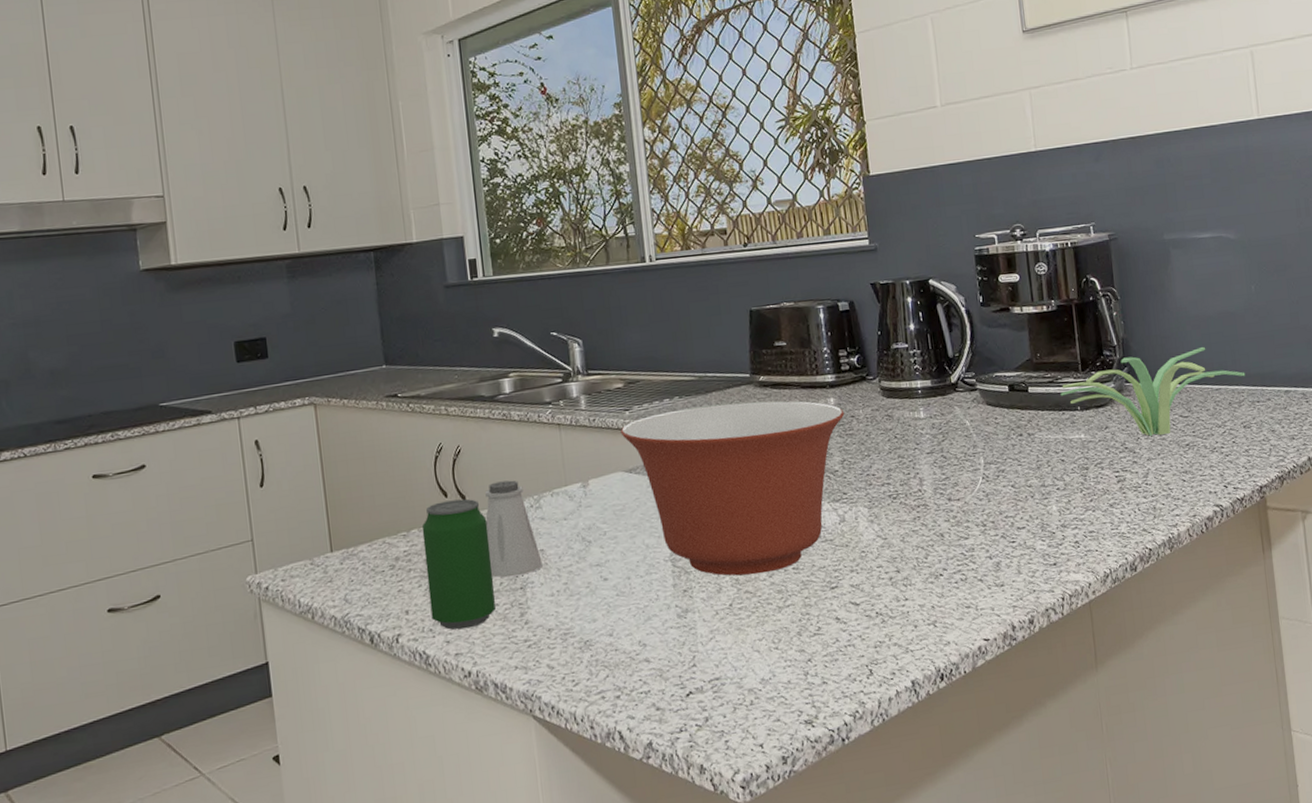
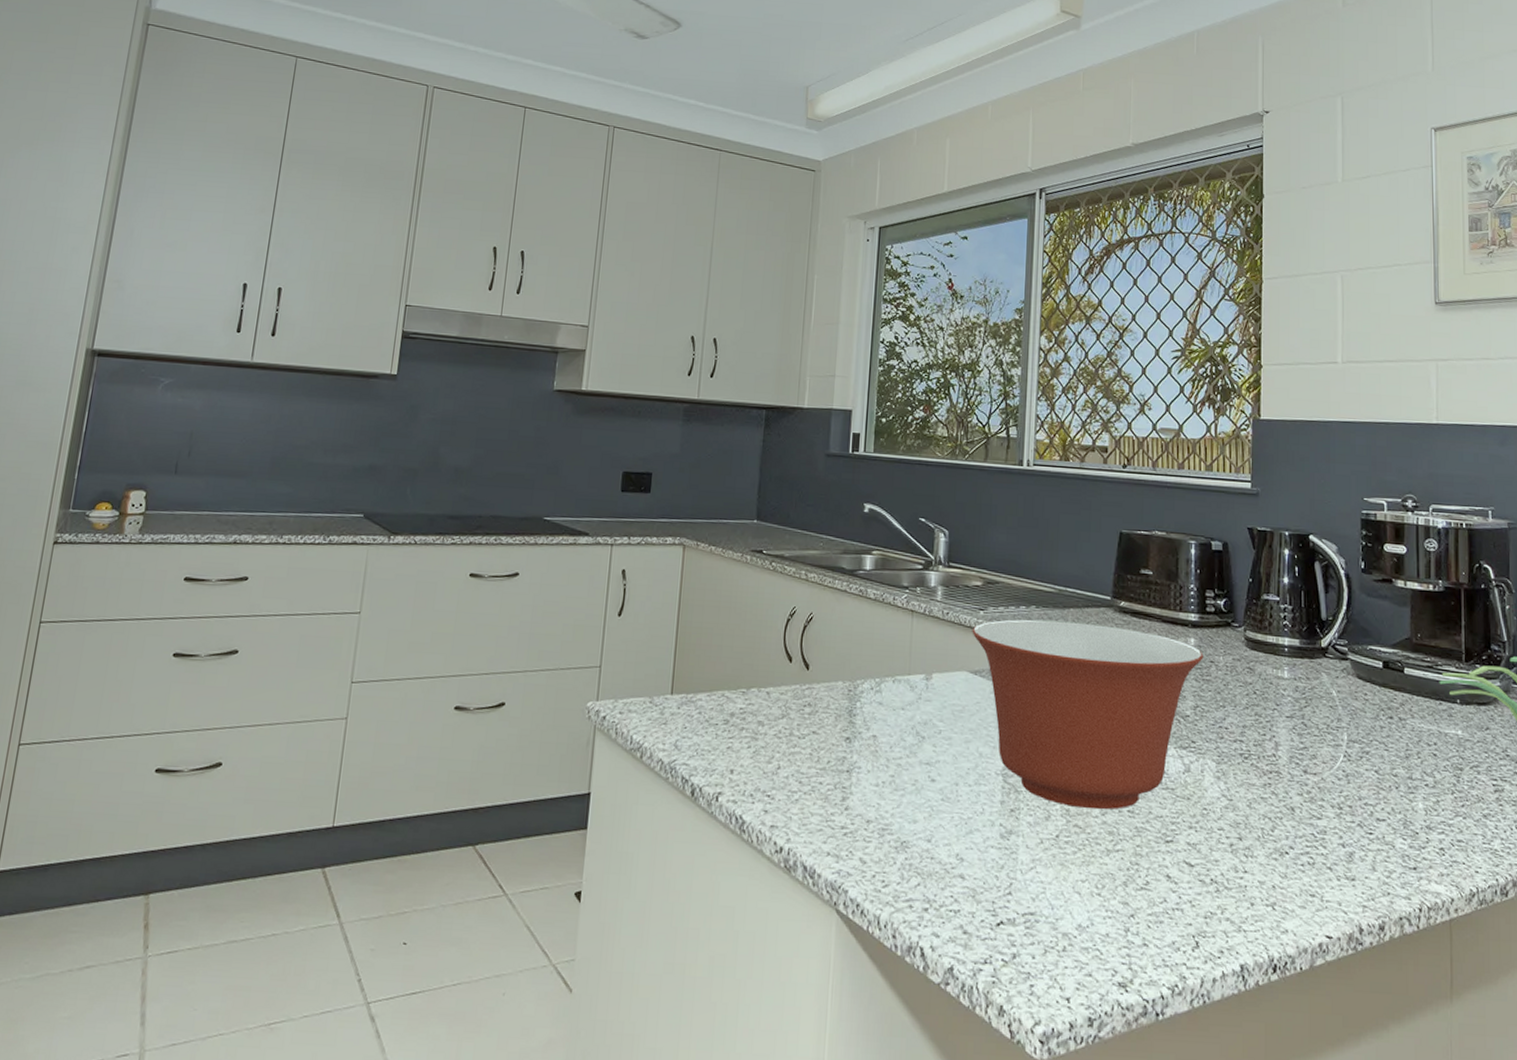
beverage can: present [421,498,496,630] -> none [754,665,826,802]
saltshaker: present [485,480,543,578] -> none [821,656,873,758]

